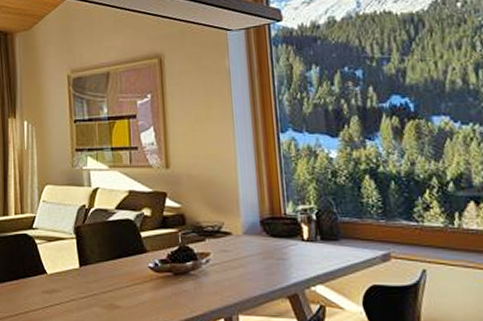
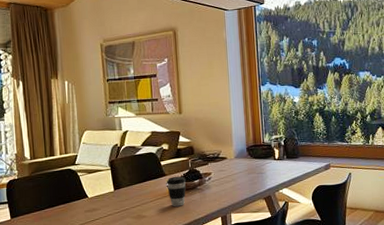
coffee cup: none [148,255,175,297] -> present [167,176,186,207]

